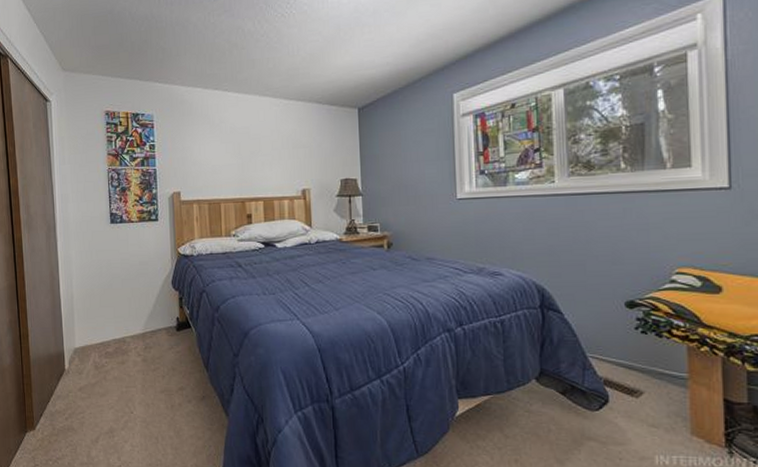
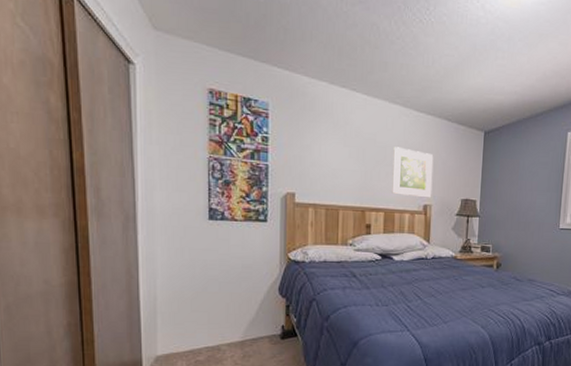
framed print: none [267,136,310,183] -> present [392,147,434,198]

